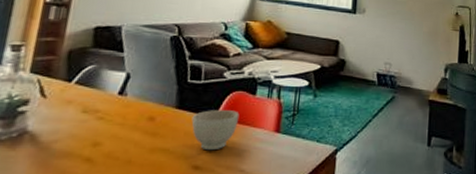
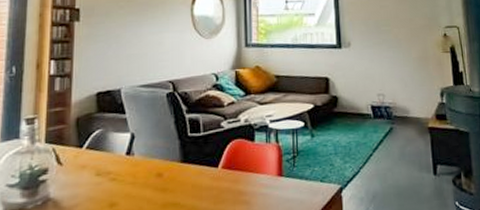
bowl: present [191,110,240,151] -> none [197,159,242,201]

